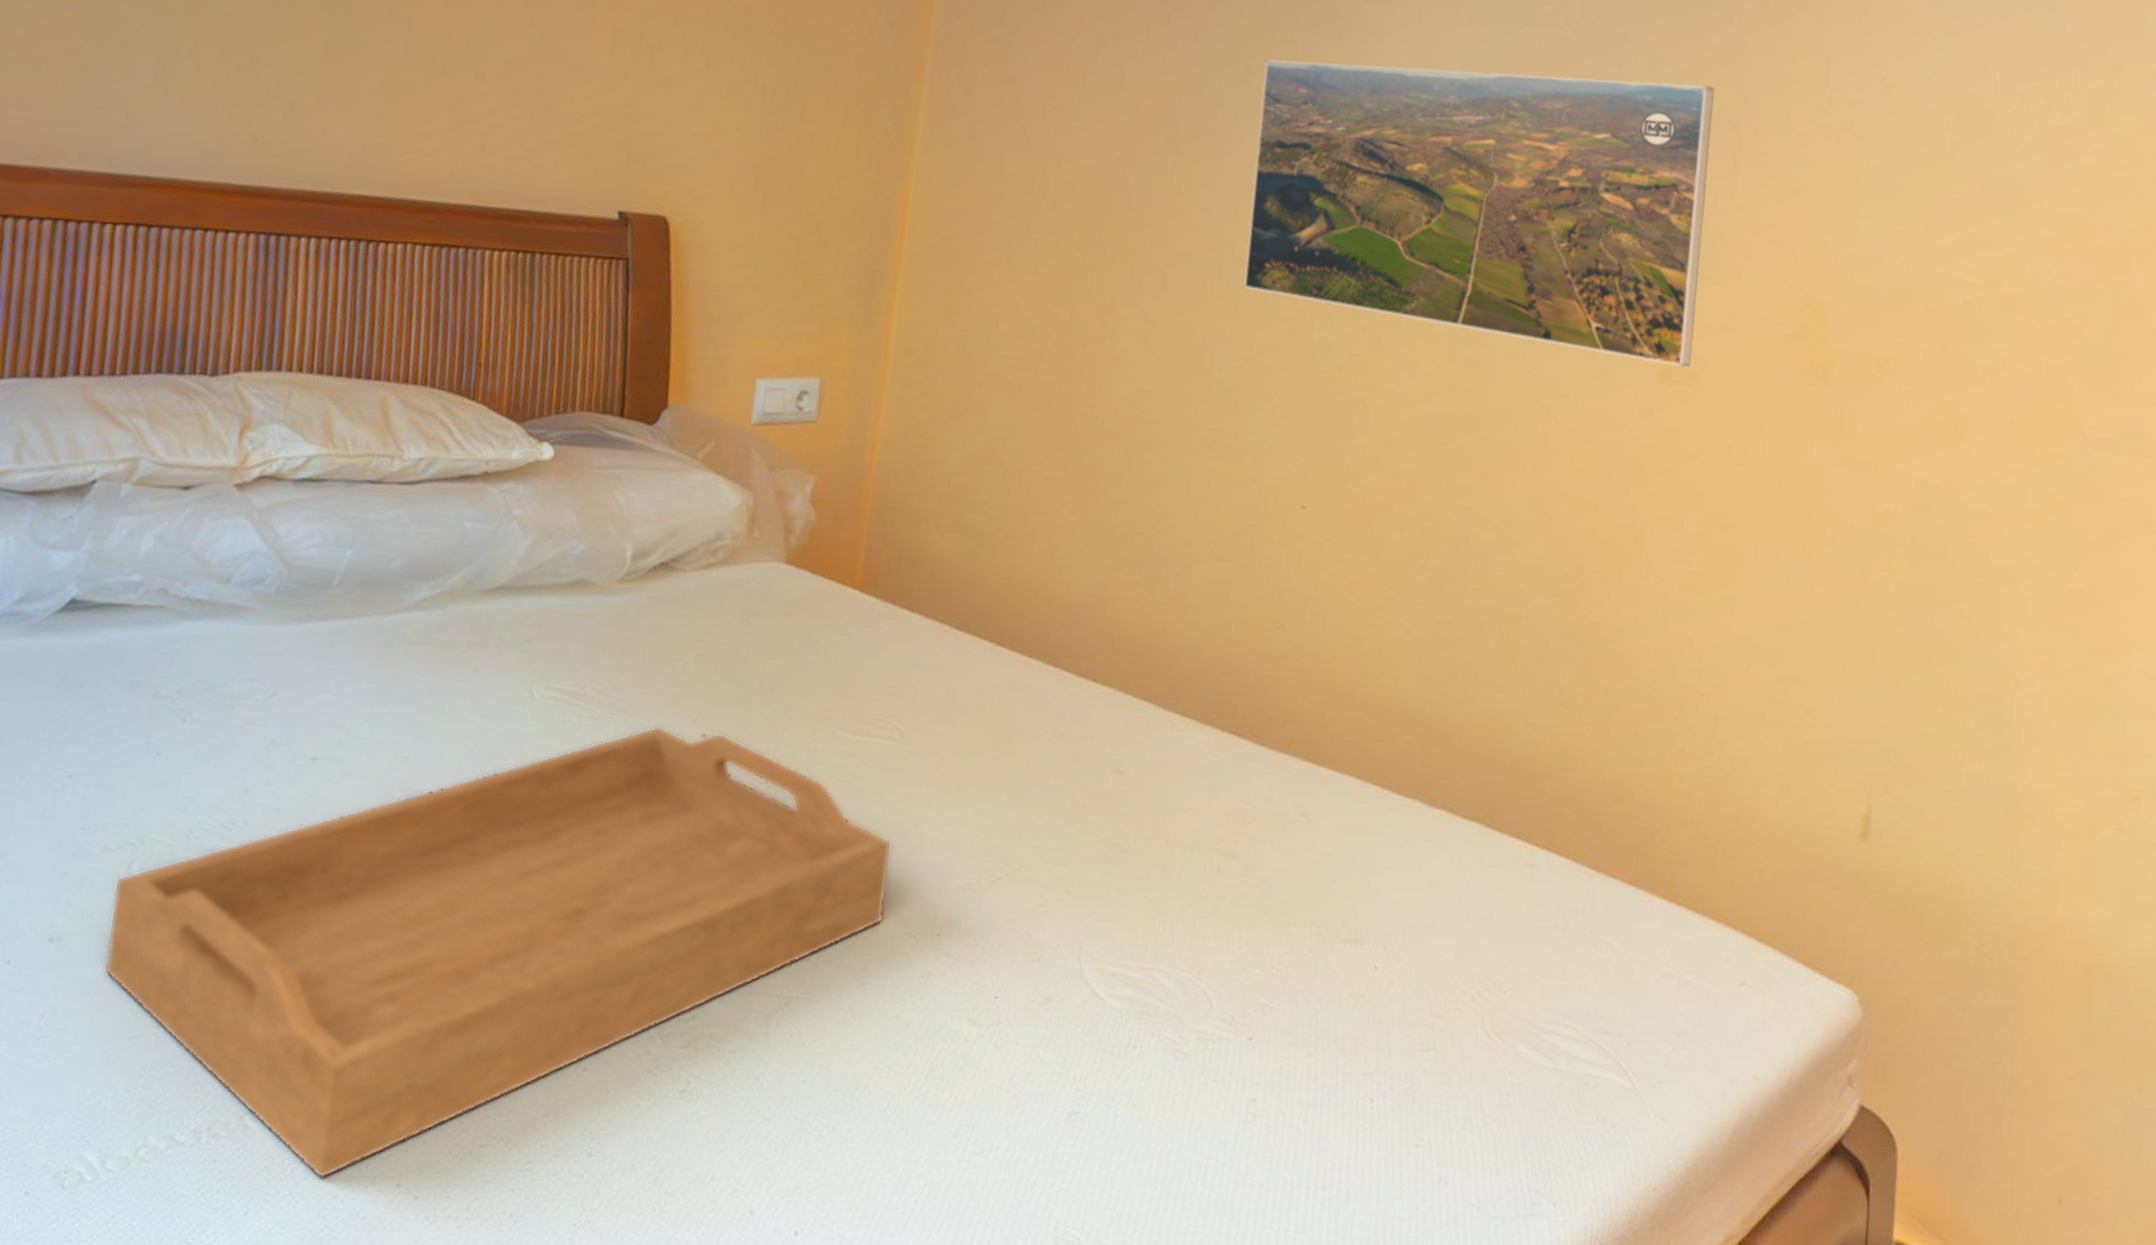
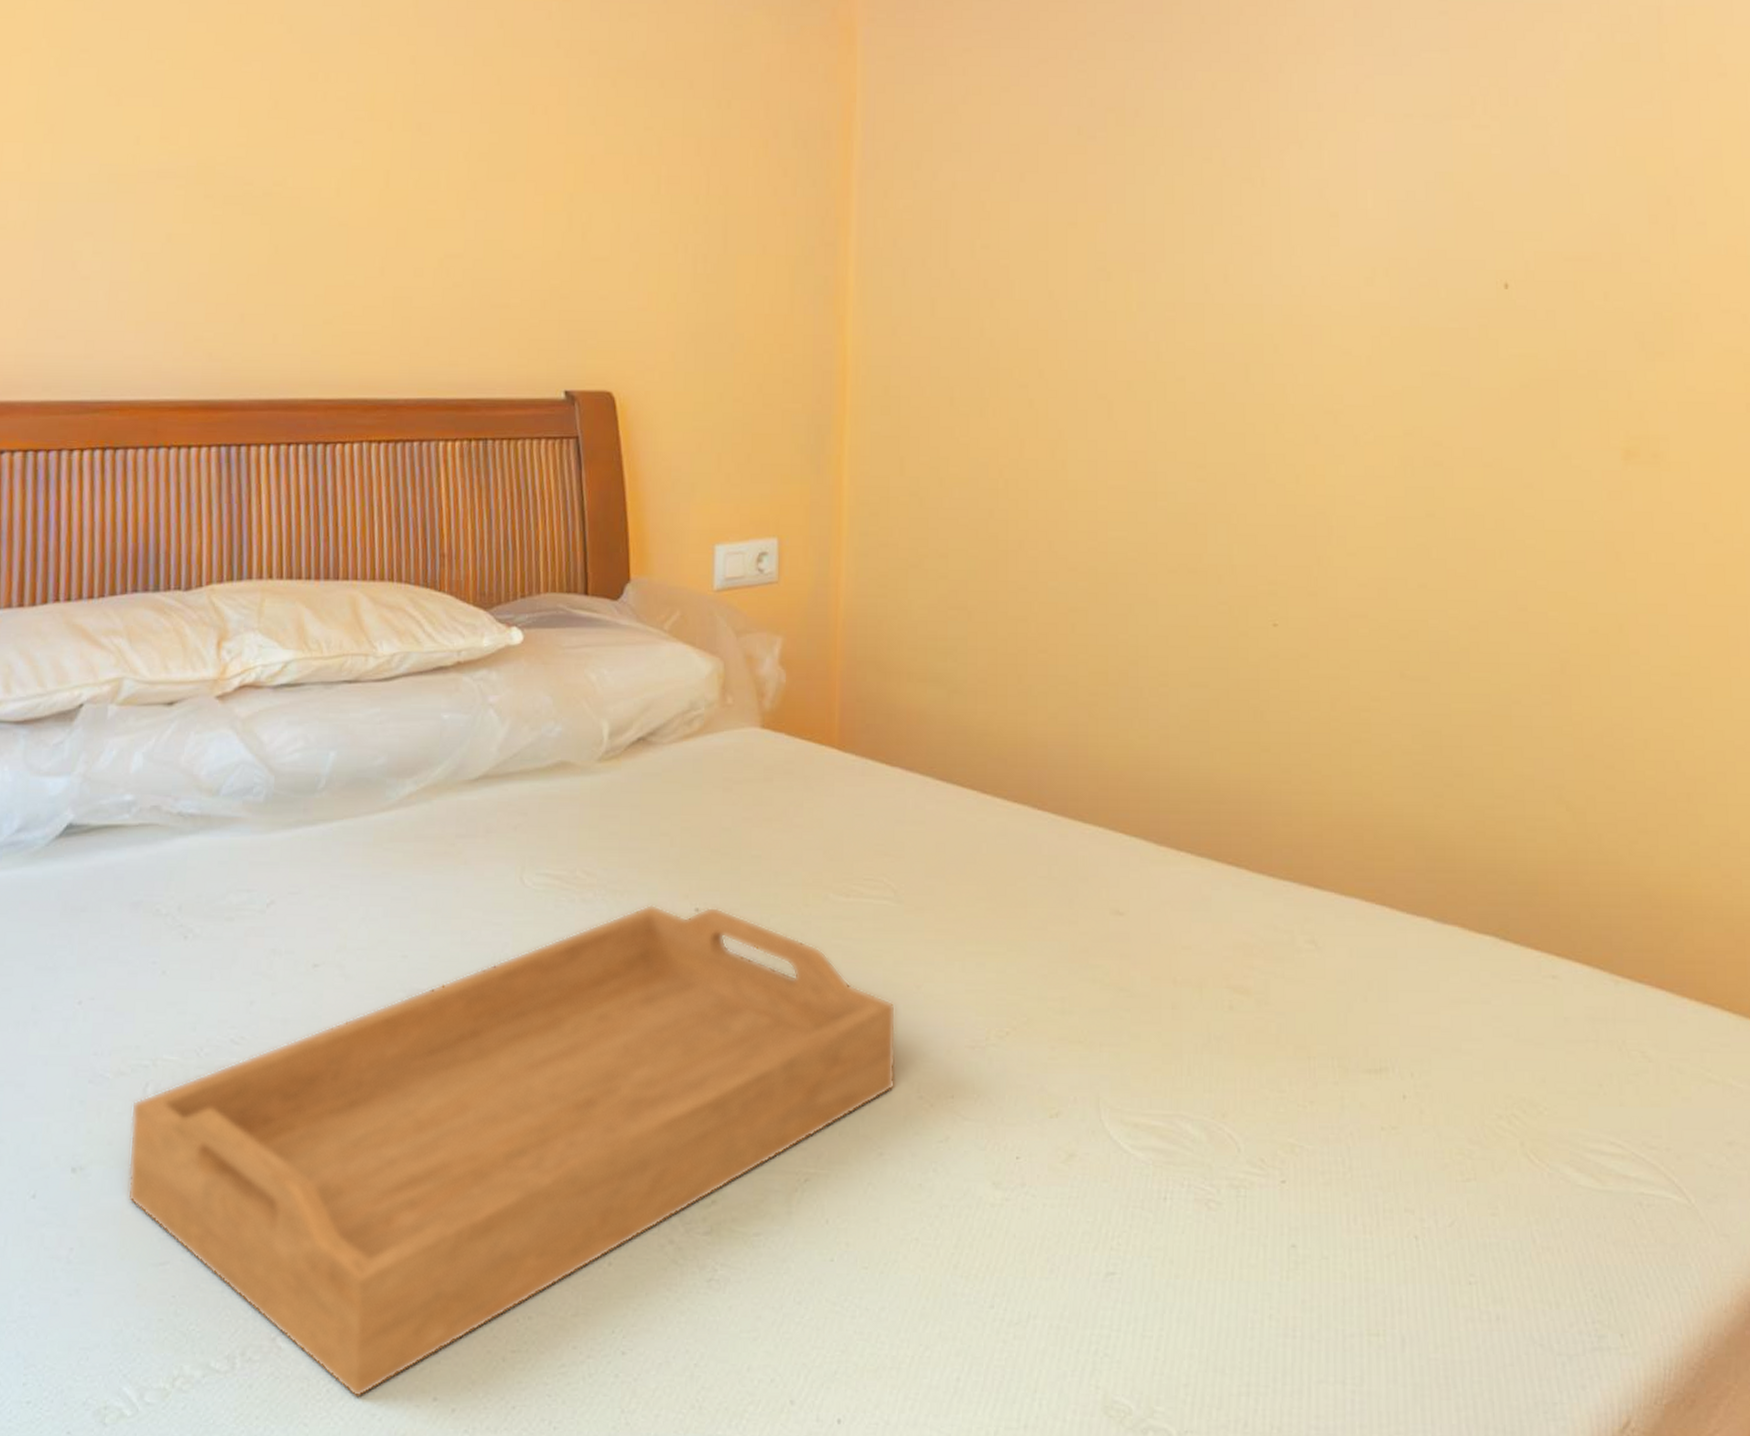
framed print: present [1243,59,1715,368] -> none [1186,160,1655,447]

